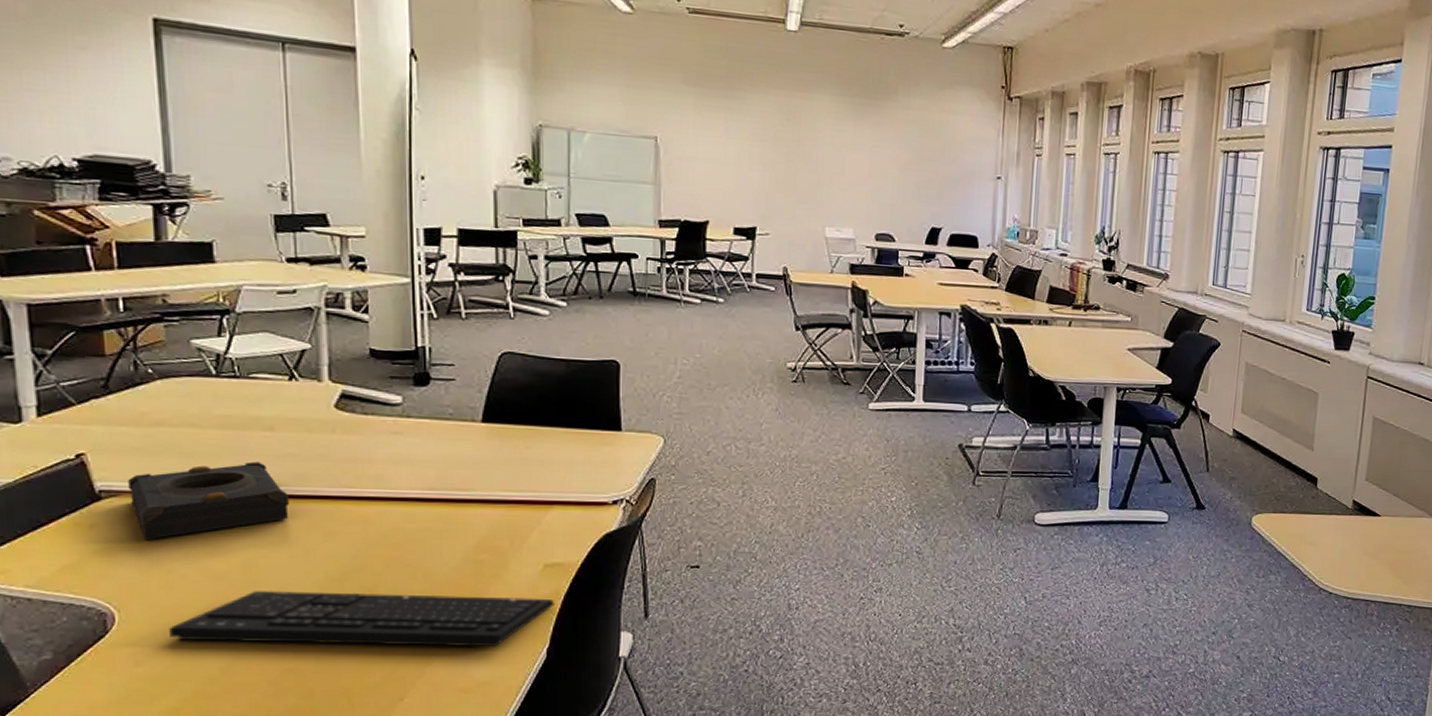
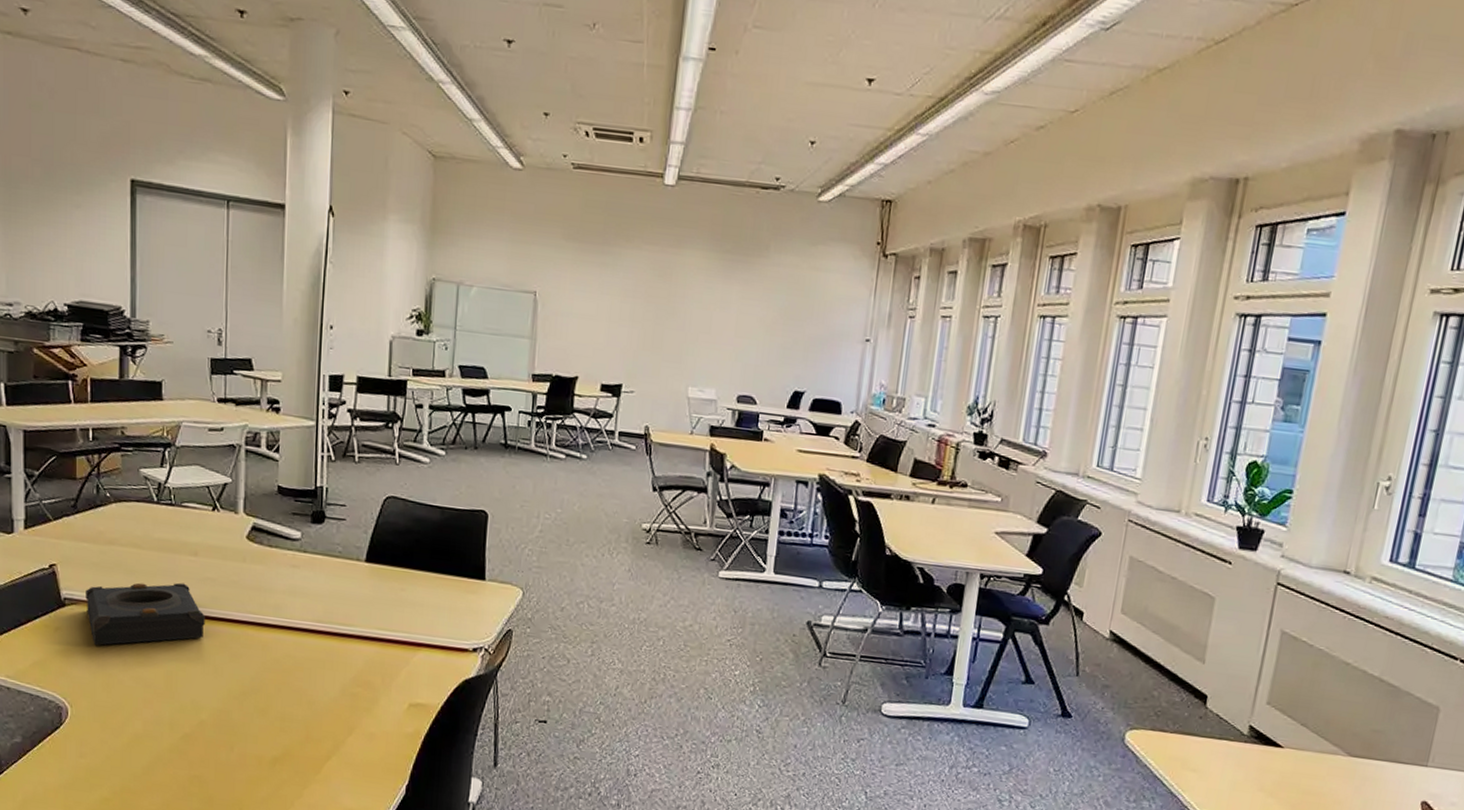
keyboard: present [169,590,556,647] -> none [107,701,417,778]

